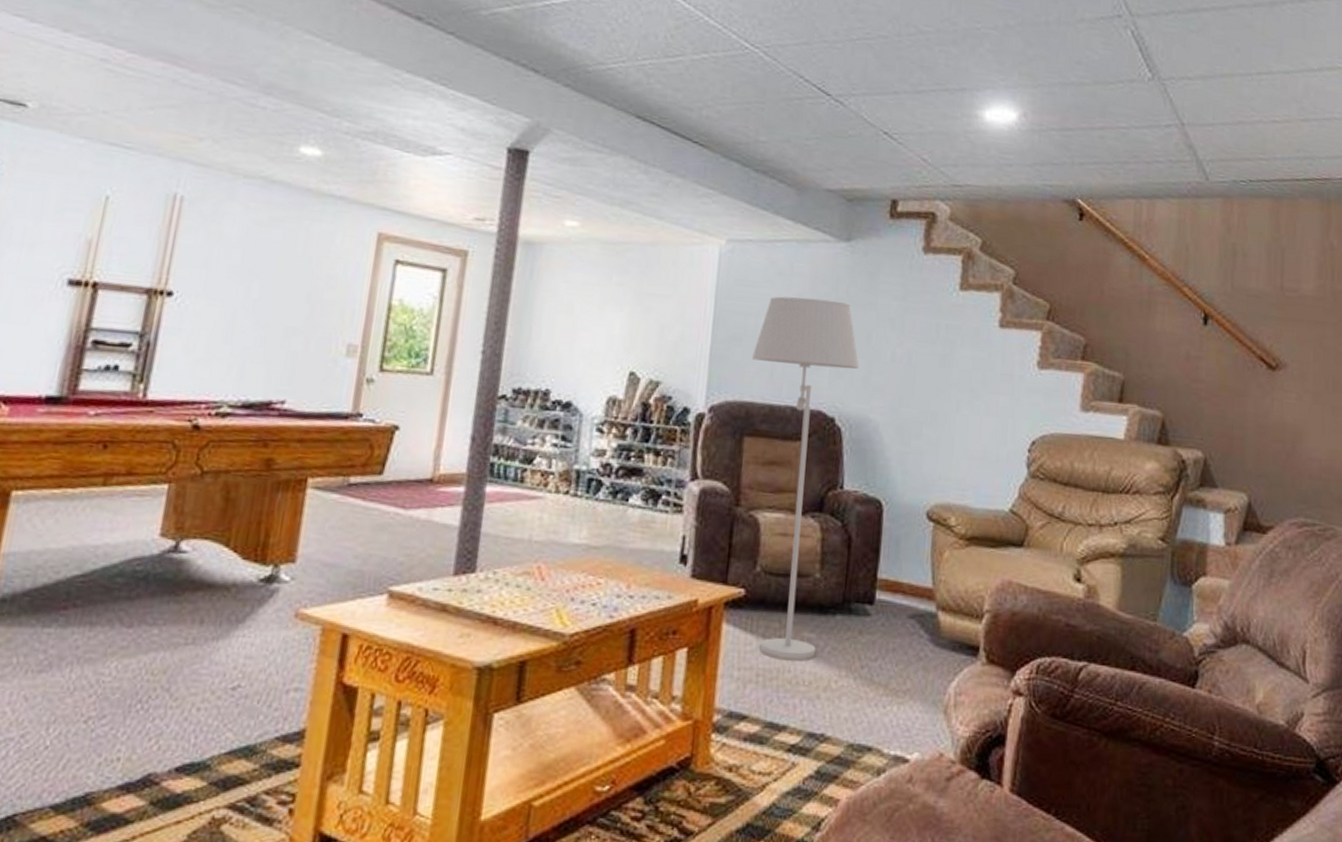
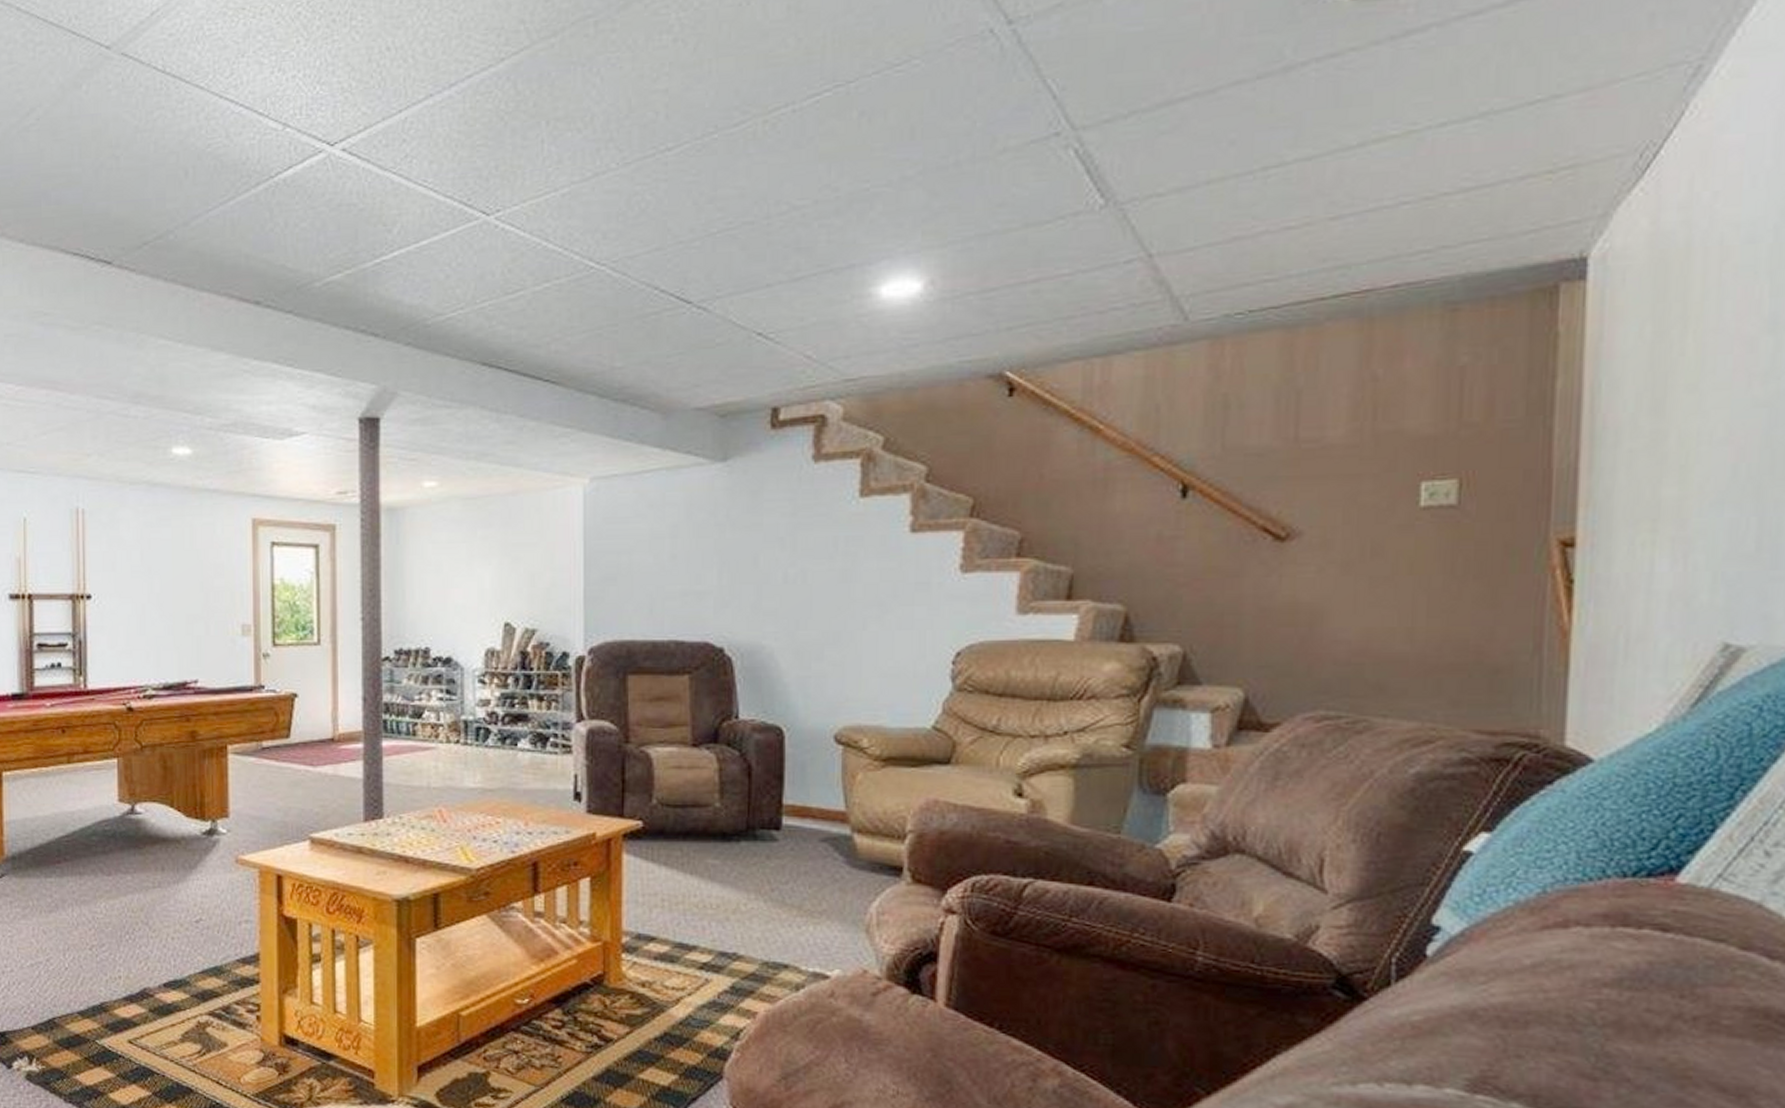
floor lamp: present [752,296,859,663] -> none [629,526,747,888]

